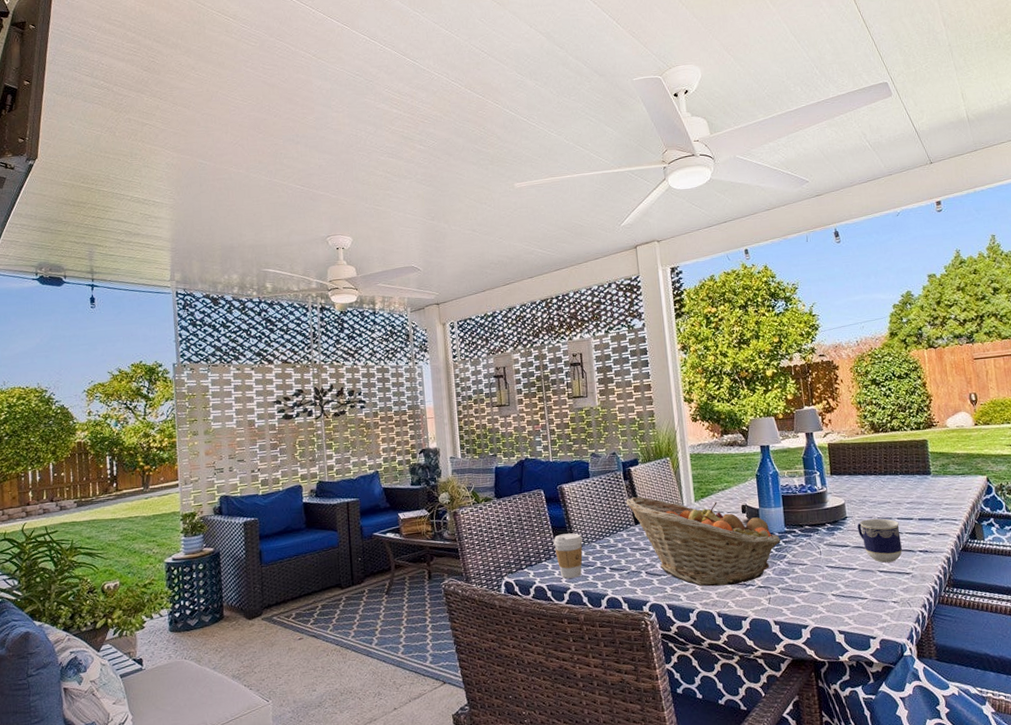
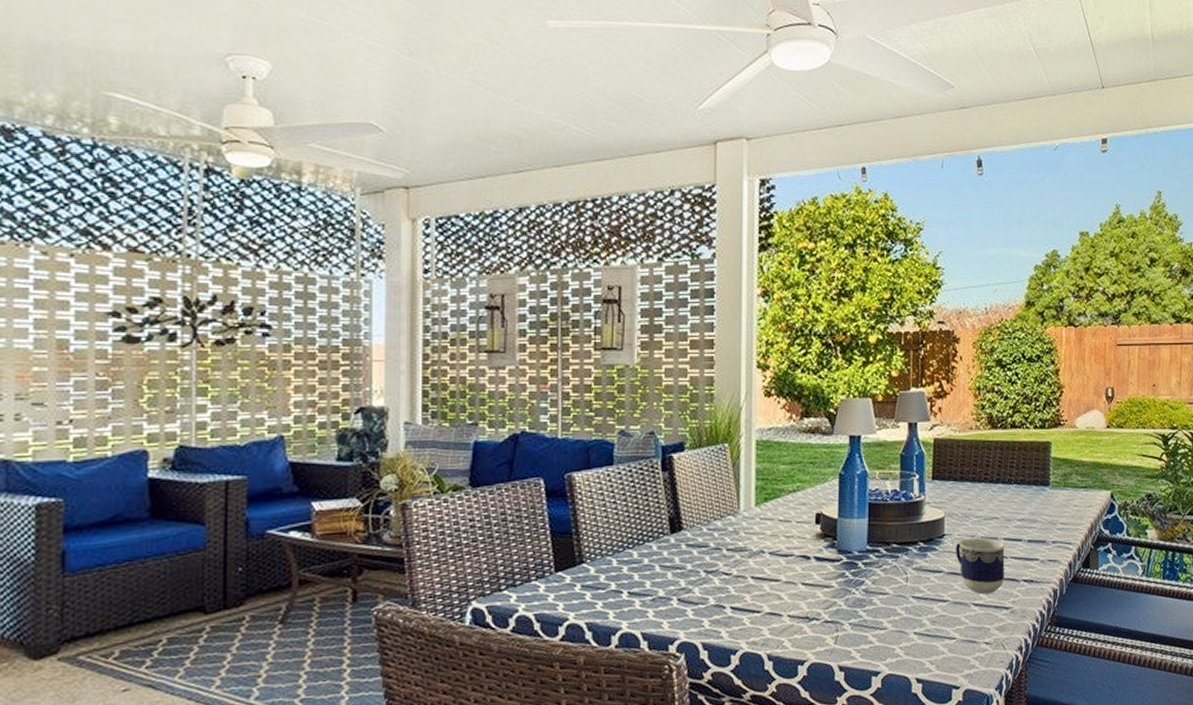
coffee cup: present [553,533,583,579] -> none [551,542,593,606]
fruit basket: present [626,497,781,587] -> none [661,495,861,620]

